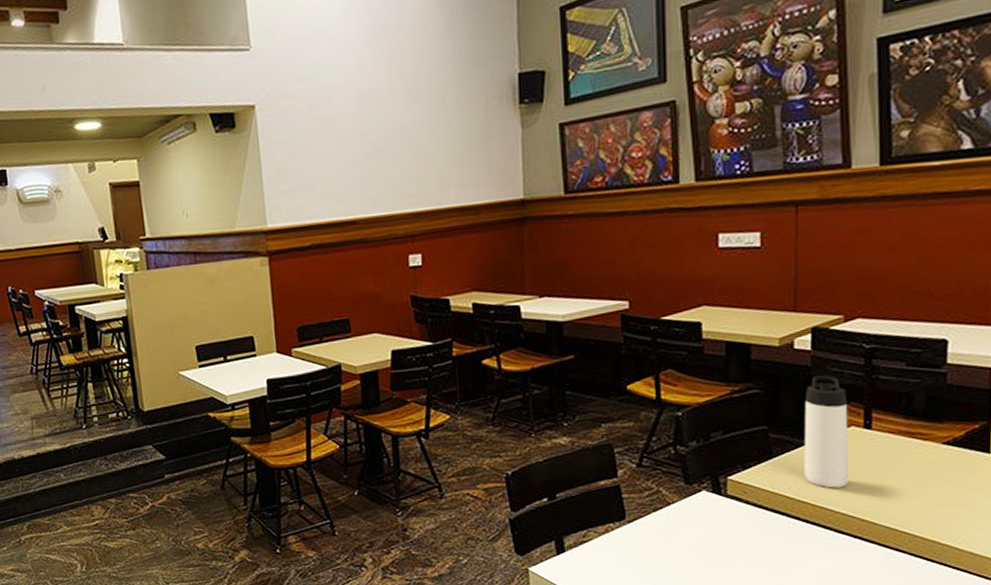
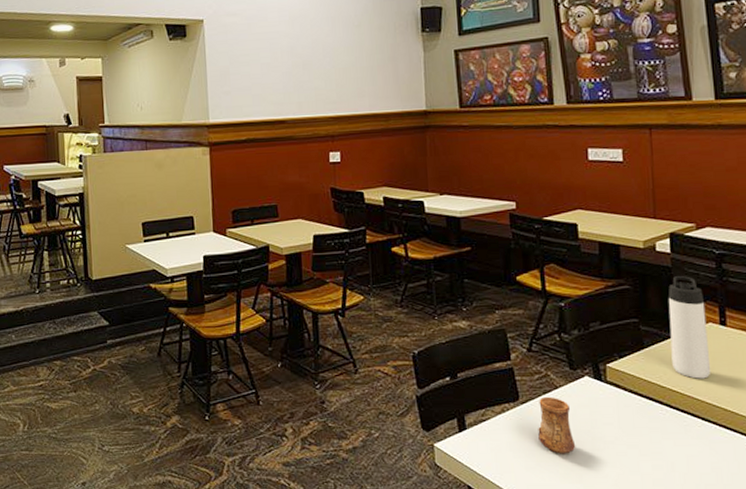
cup: none [646,514,688,574] -> present [538,396,576,454]

